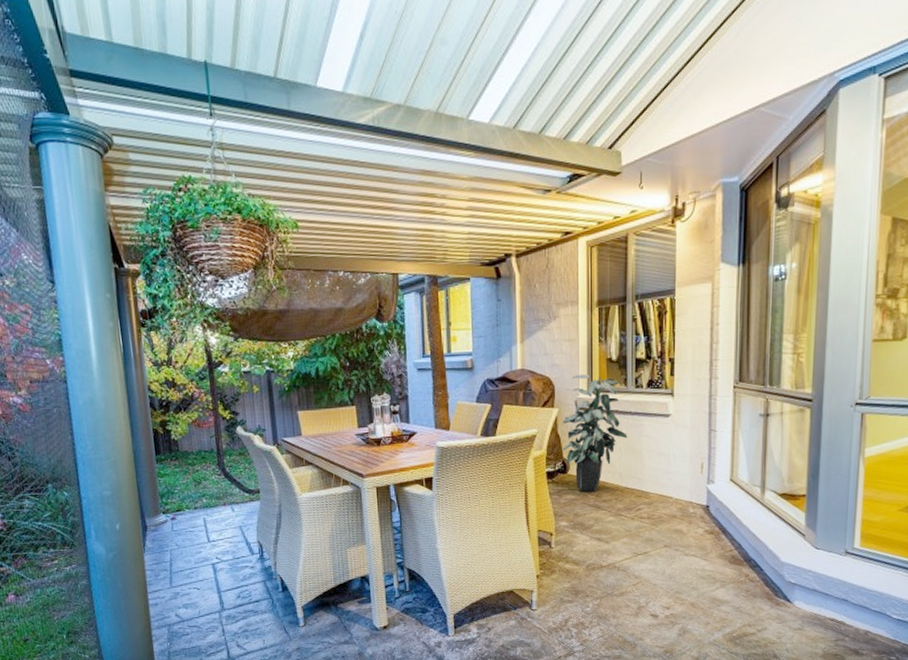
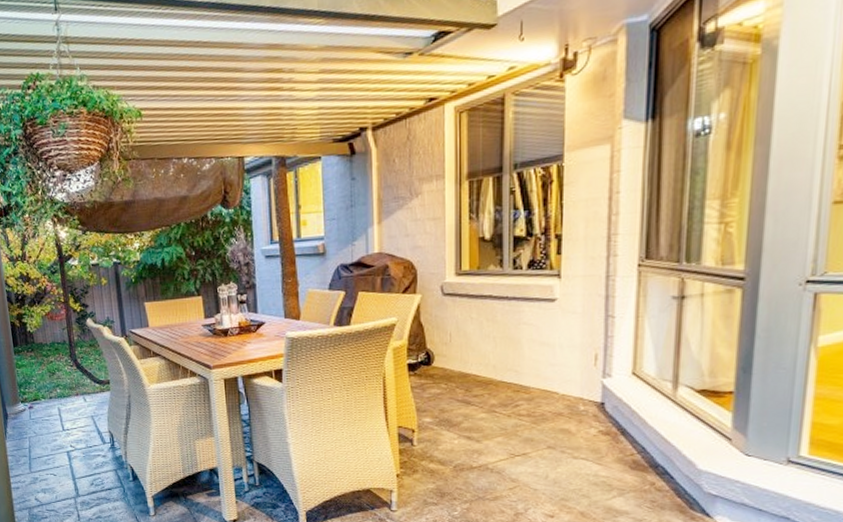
indoor plant: present [562,374,627,492] -> none [425,255,503,386]

